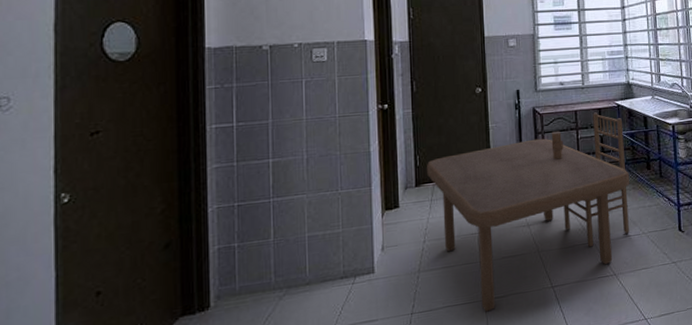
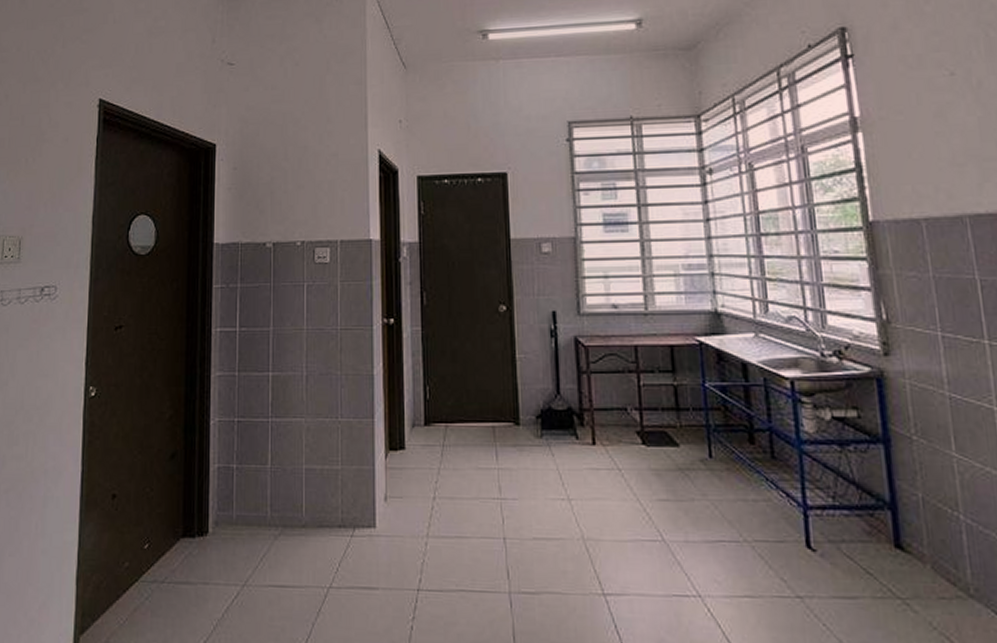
dining table: present [427,112,630,312] -> none [438,350,722,610]

